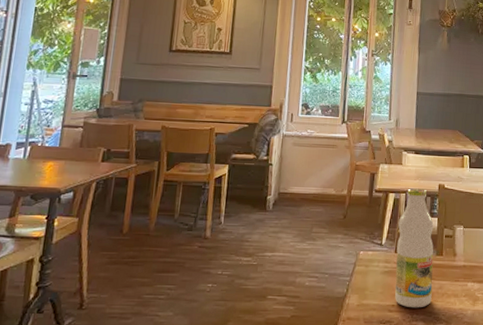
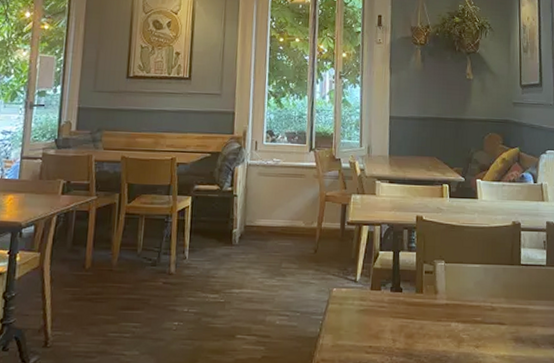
bottle: present [395,188,434,308] -> none [371,220,413,350]

